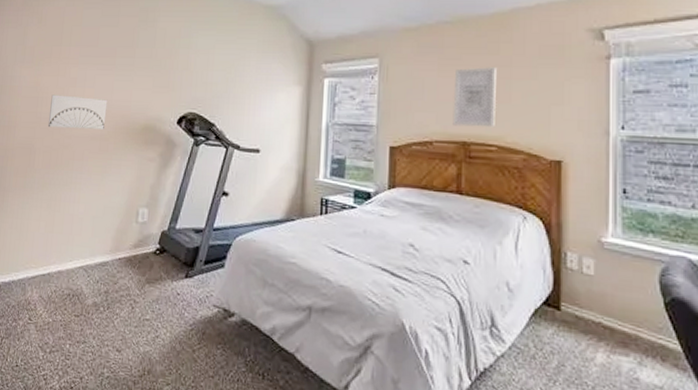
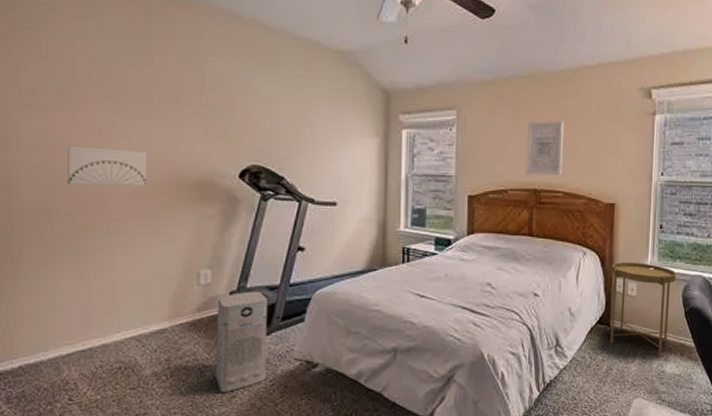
air purifier: none [143,232,193,331] -> present [215,291,267,392]
side table: none [561,231,649,358] -> present [610,262,676,357]

